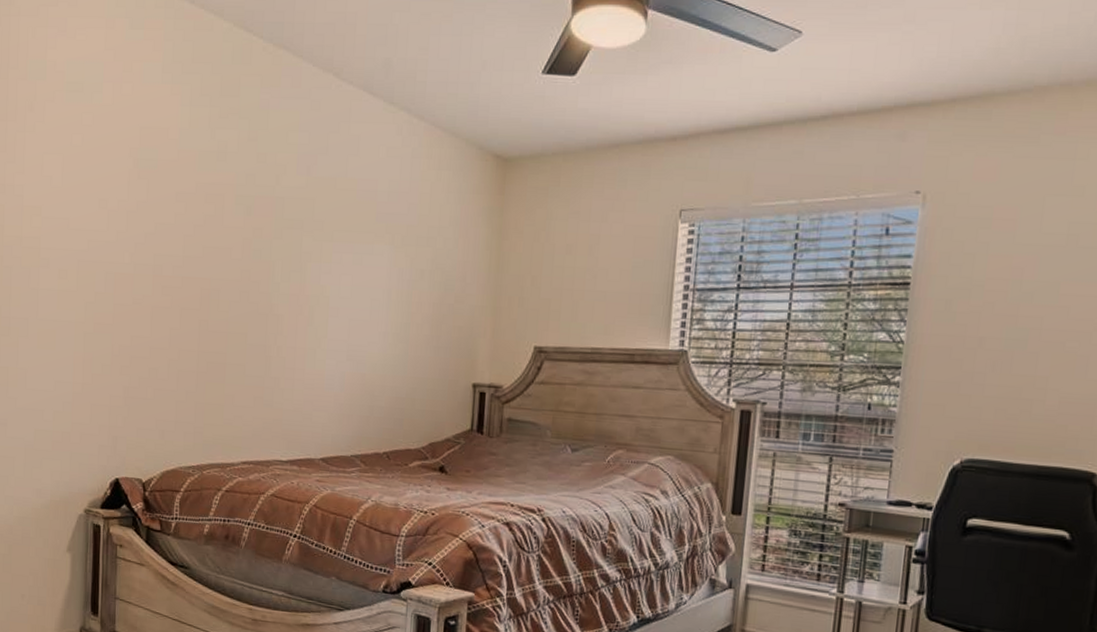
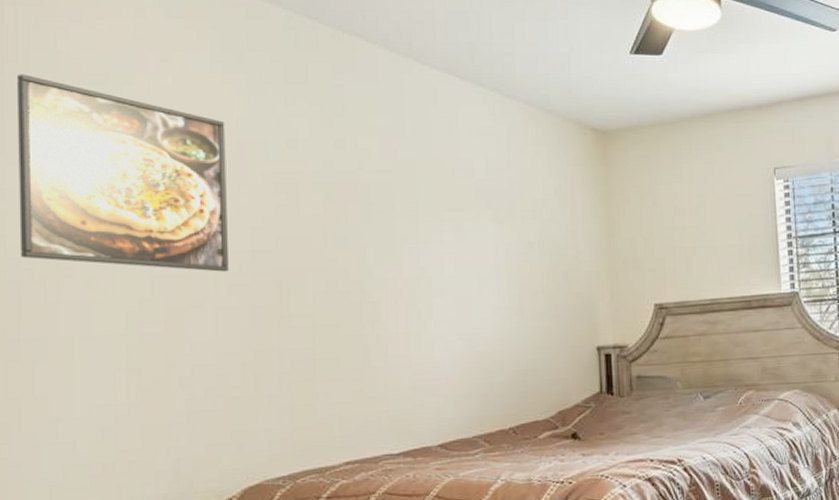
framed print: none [13,80,170,274] -> present [17,74,228,272]

